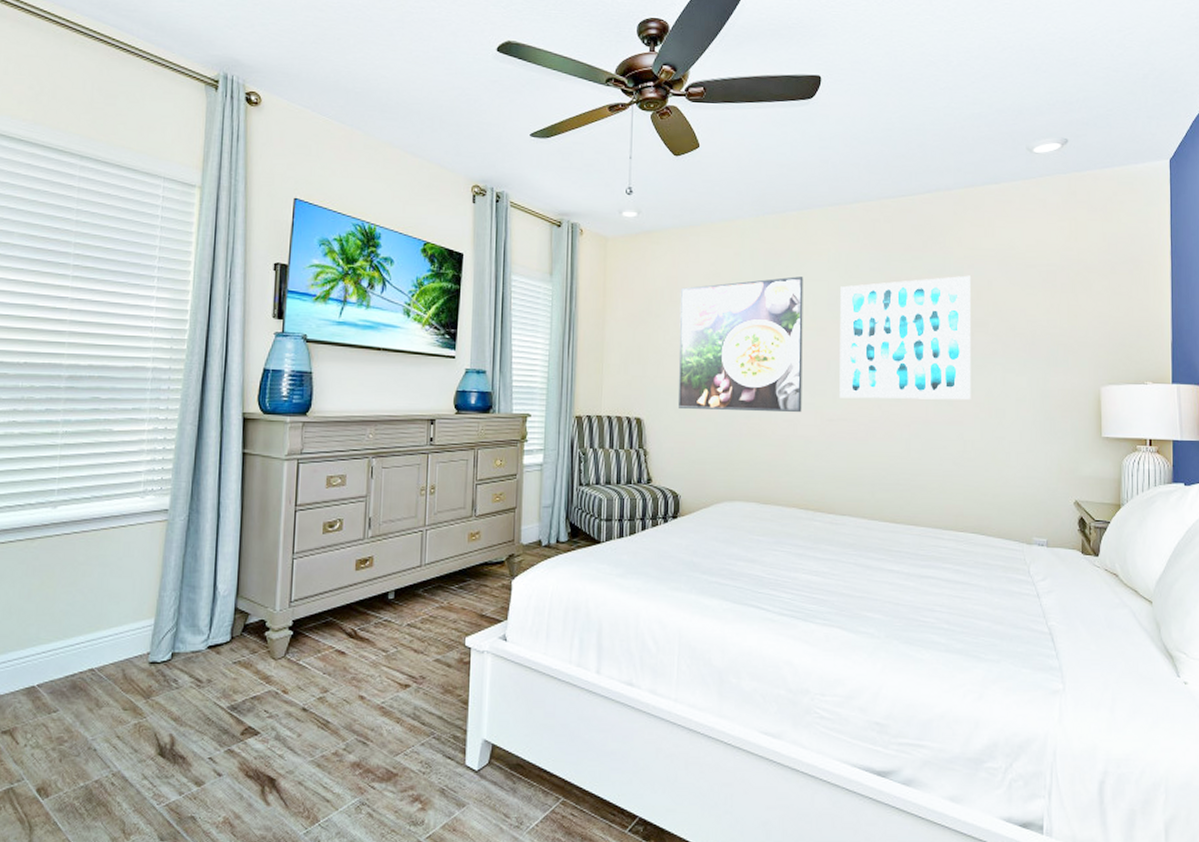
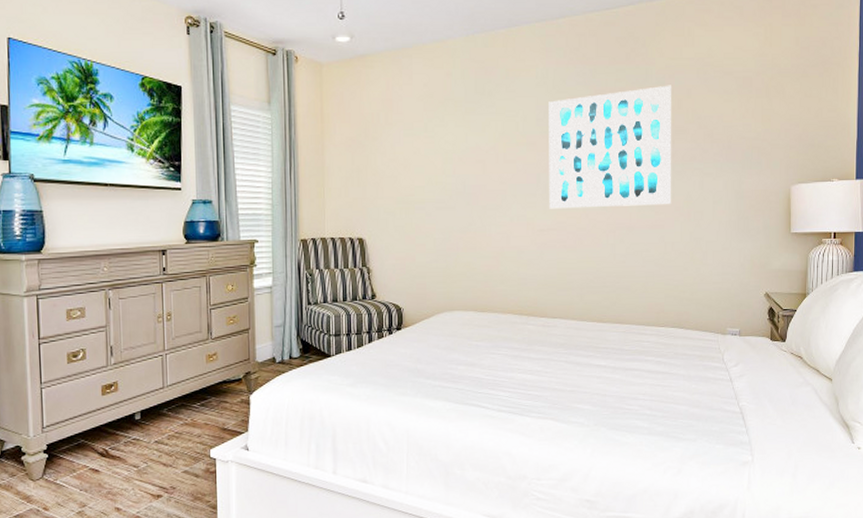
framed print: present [677,276,804,412] -> none [395,94,514,227]

